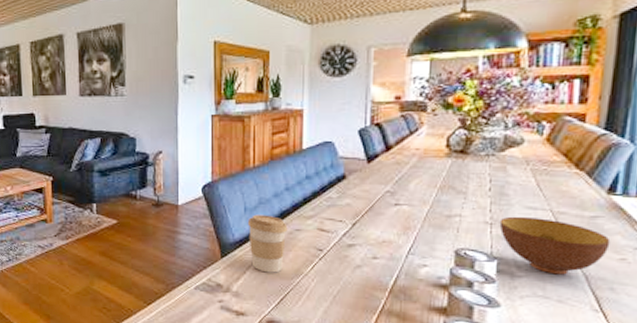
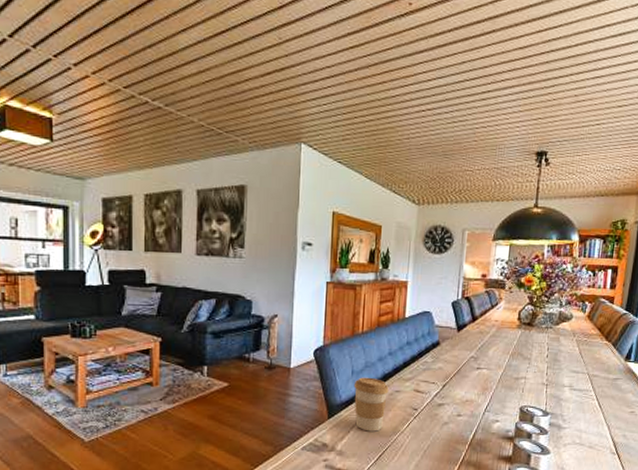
bowl: present [499,216,611,275] -> none [552,378,625,426]

